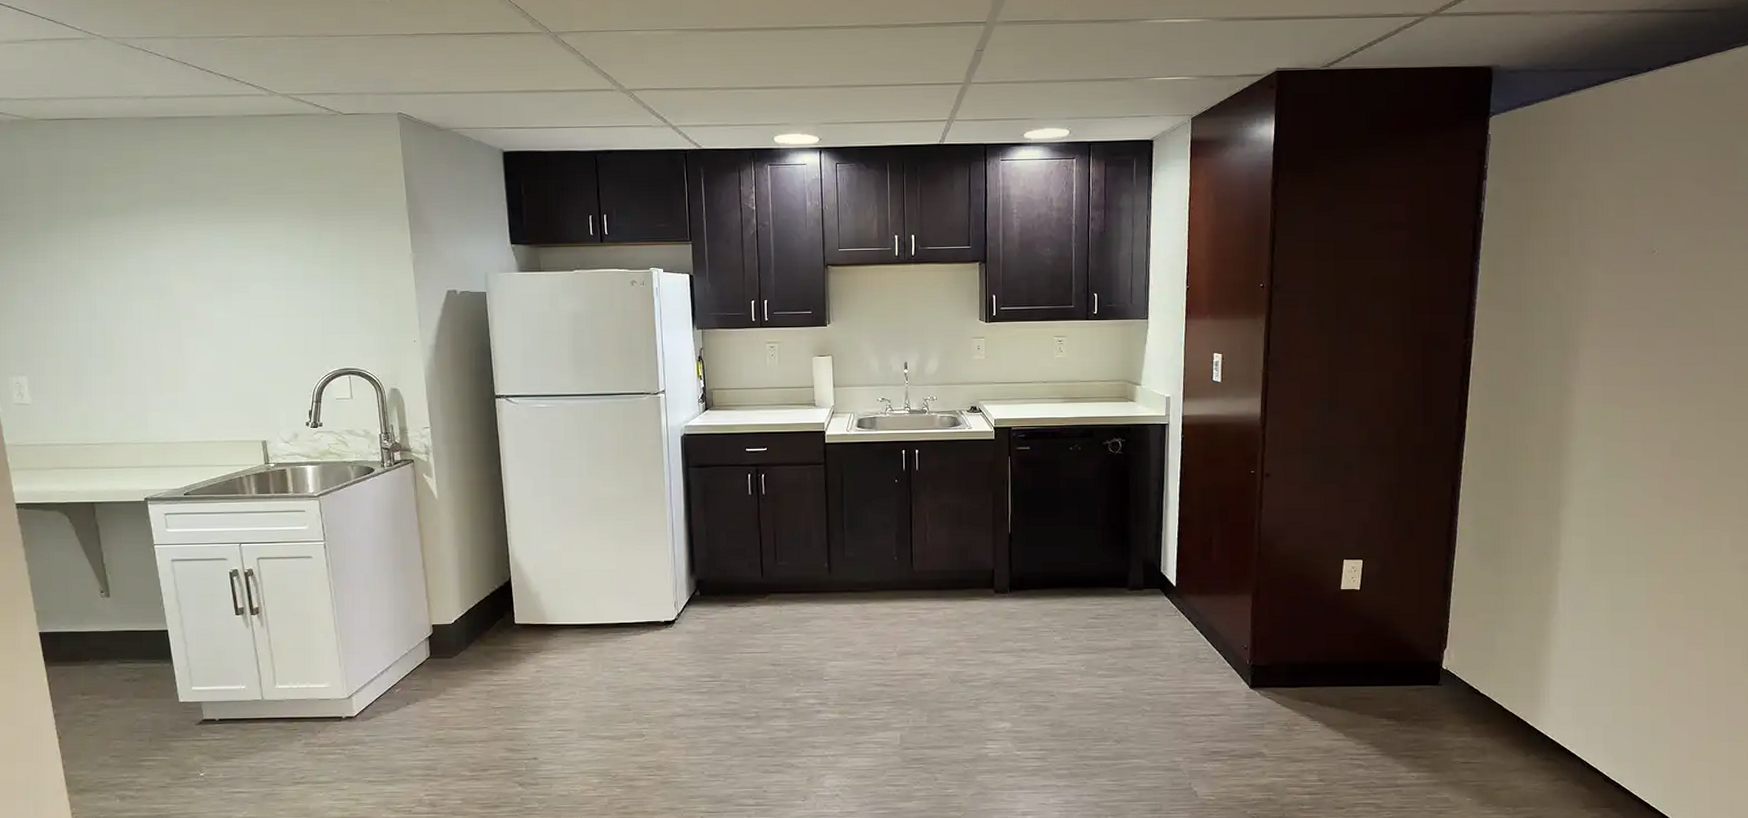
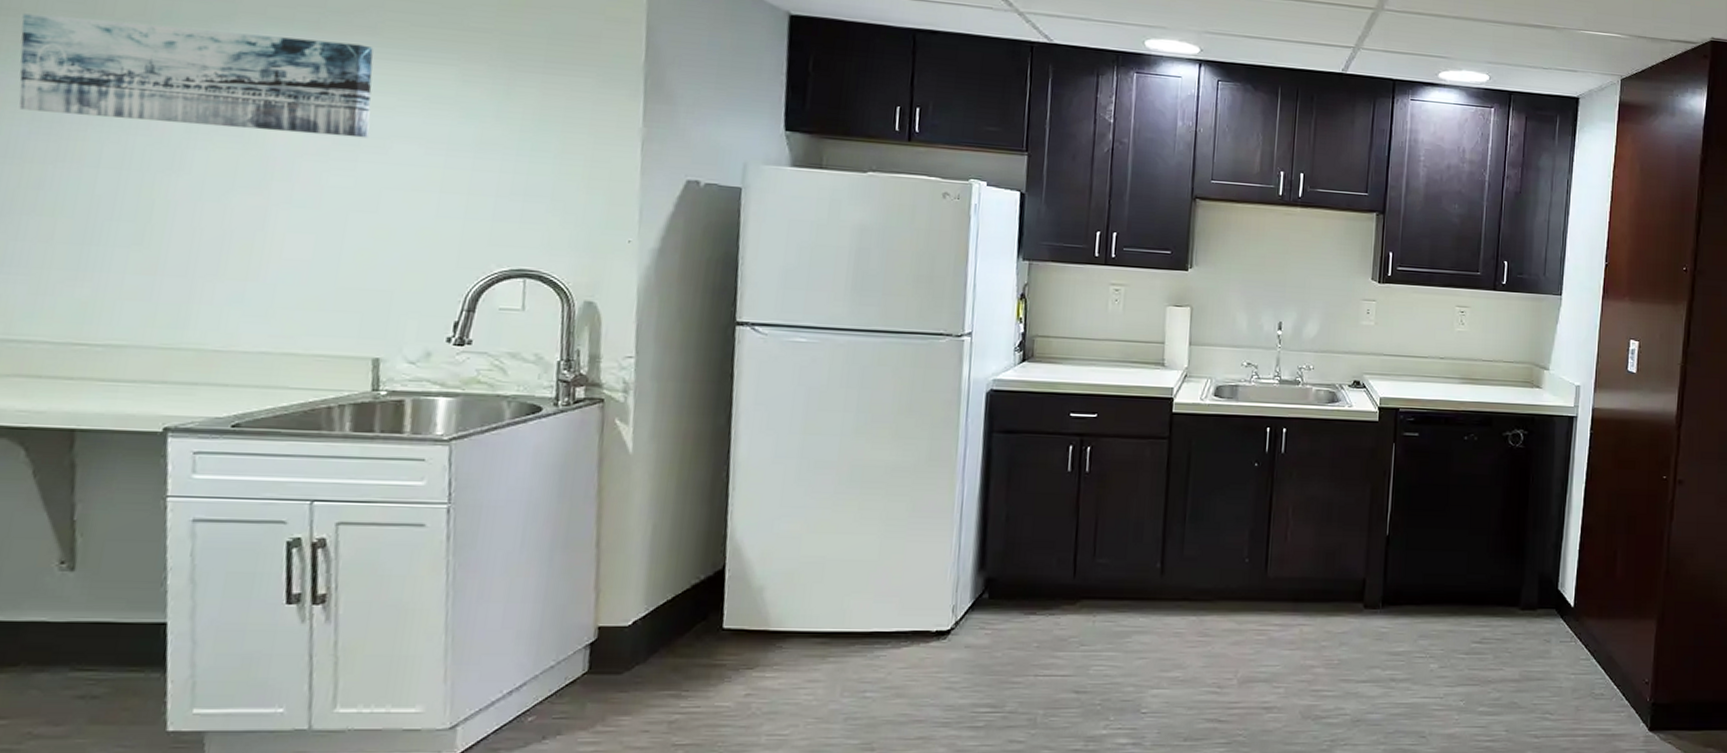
wall art: none [16,213,236,286] -> present [18,12,374,138]

